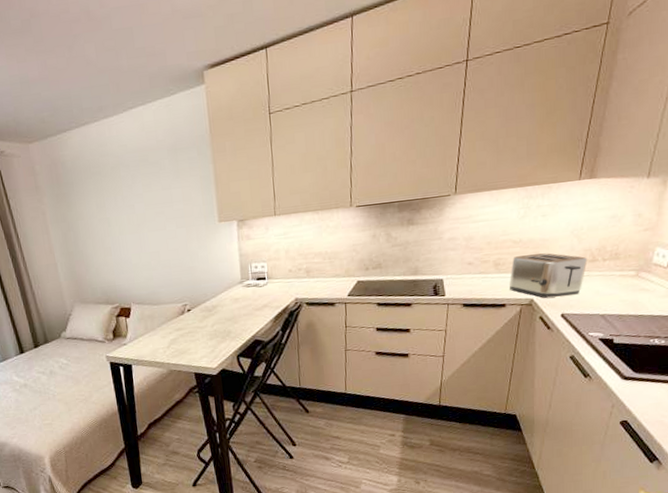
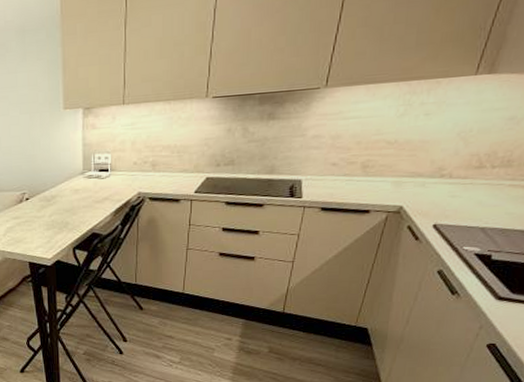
toaster: present [508,253,588,298] -> none [375,156,473,207]

